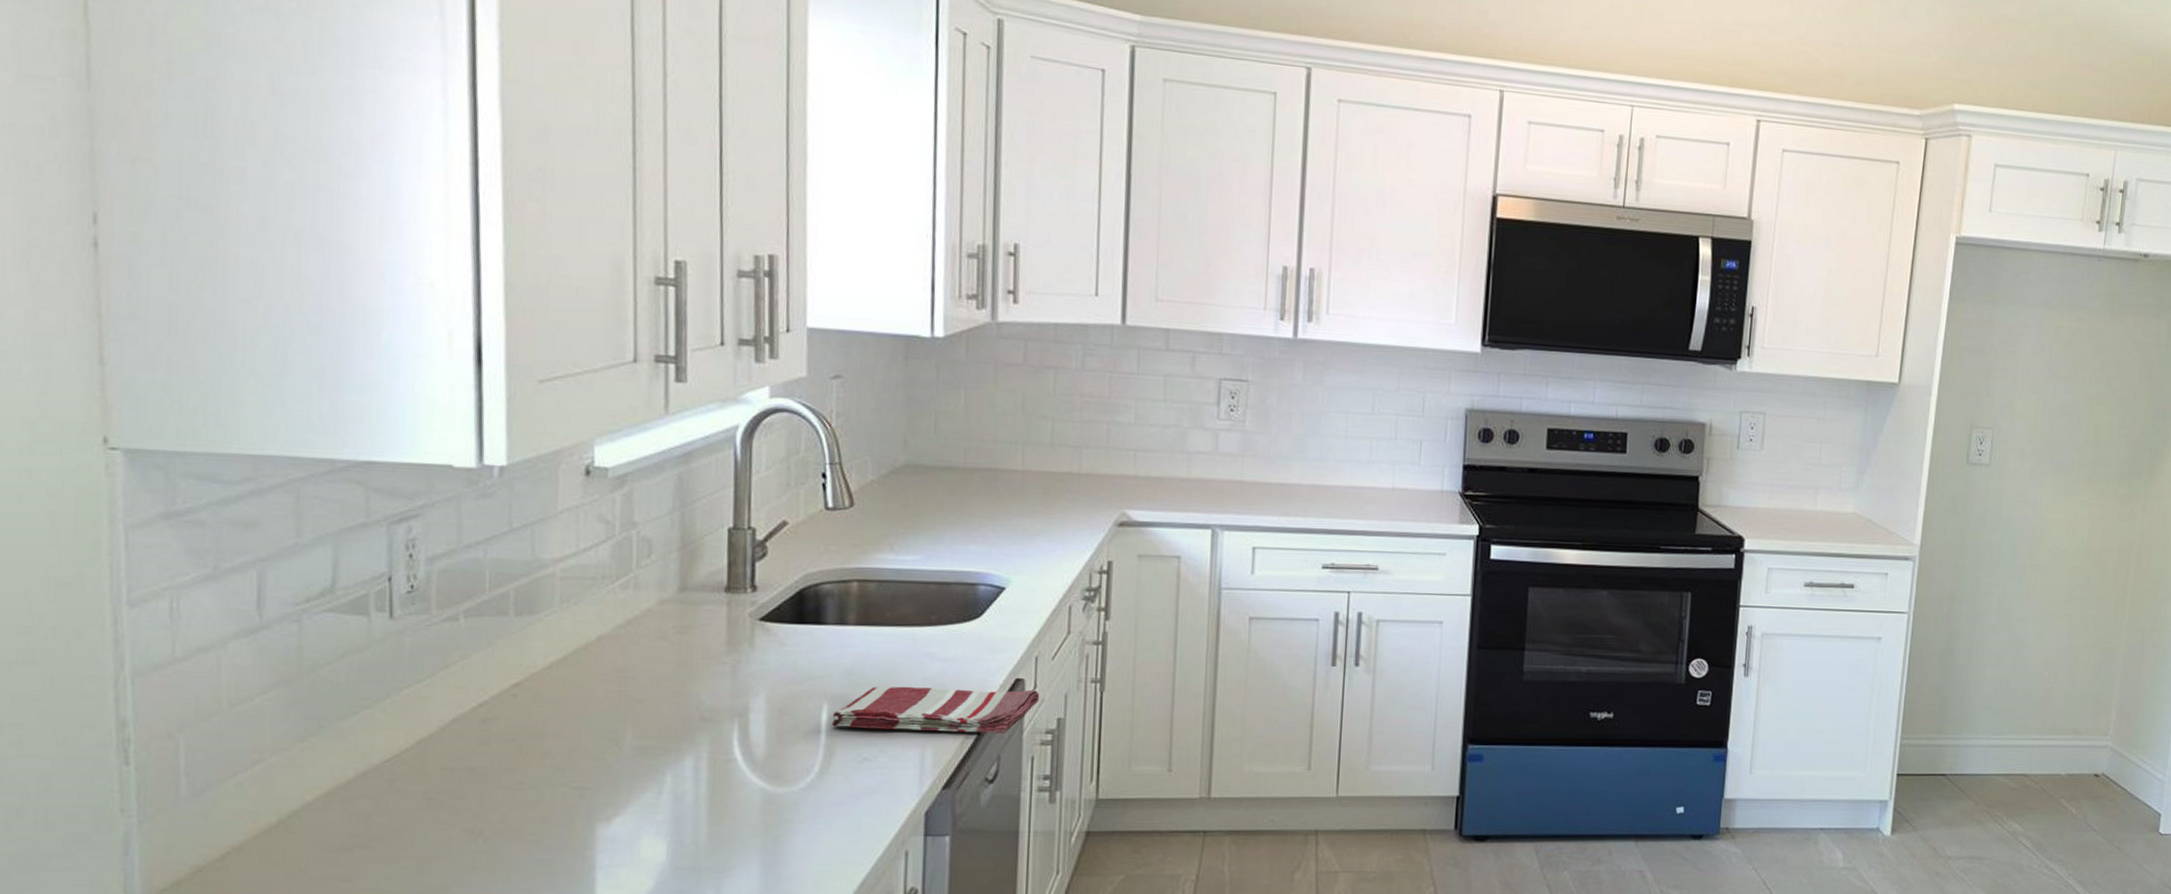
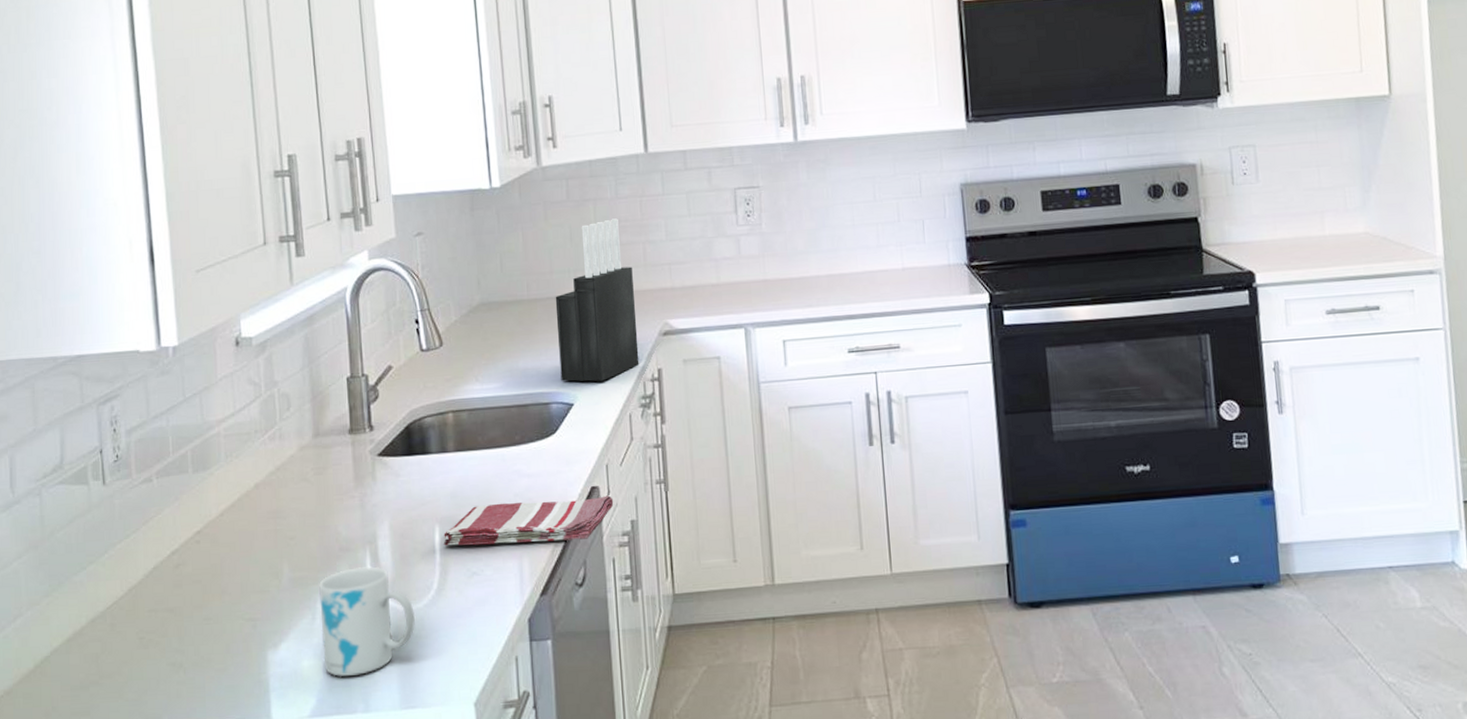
mug: none [668,741,789,859] -> present [318,566,416,678]
knife block: none [993,392,1092,567] -> present [555,218,640,382]

